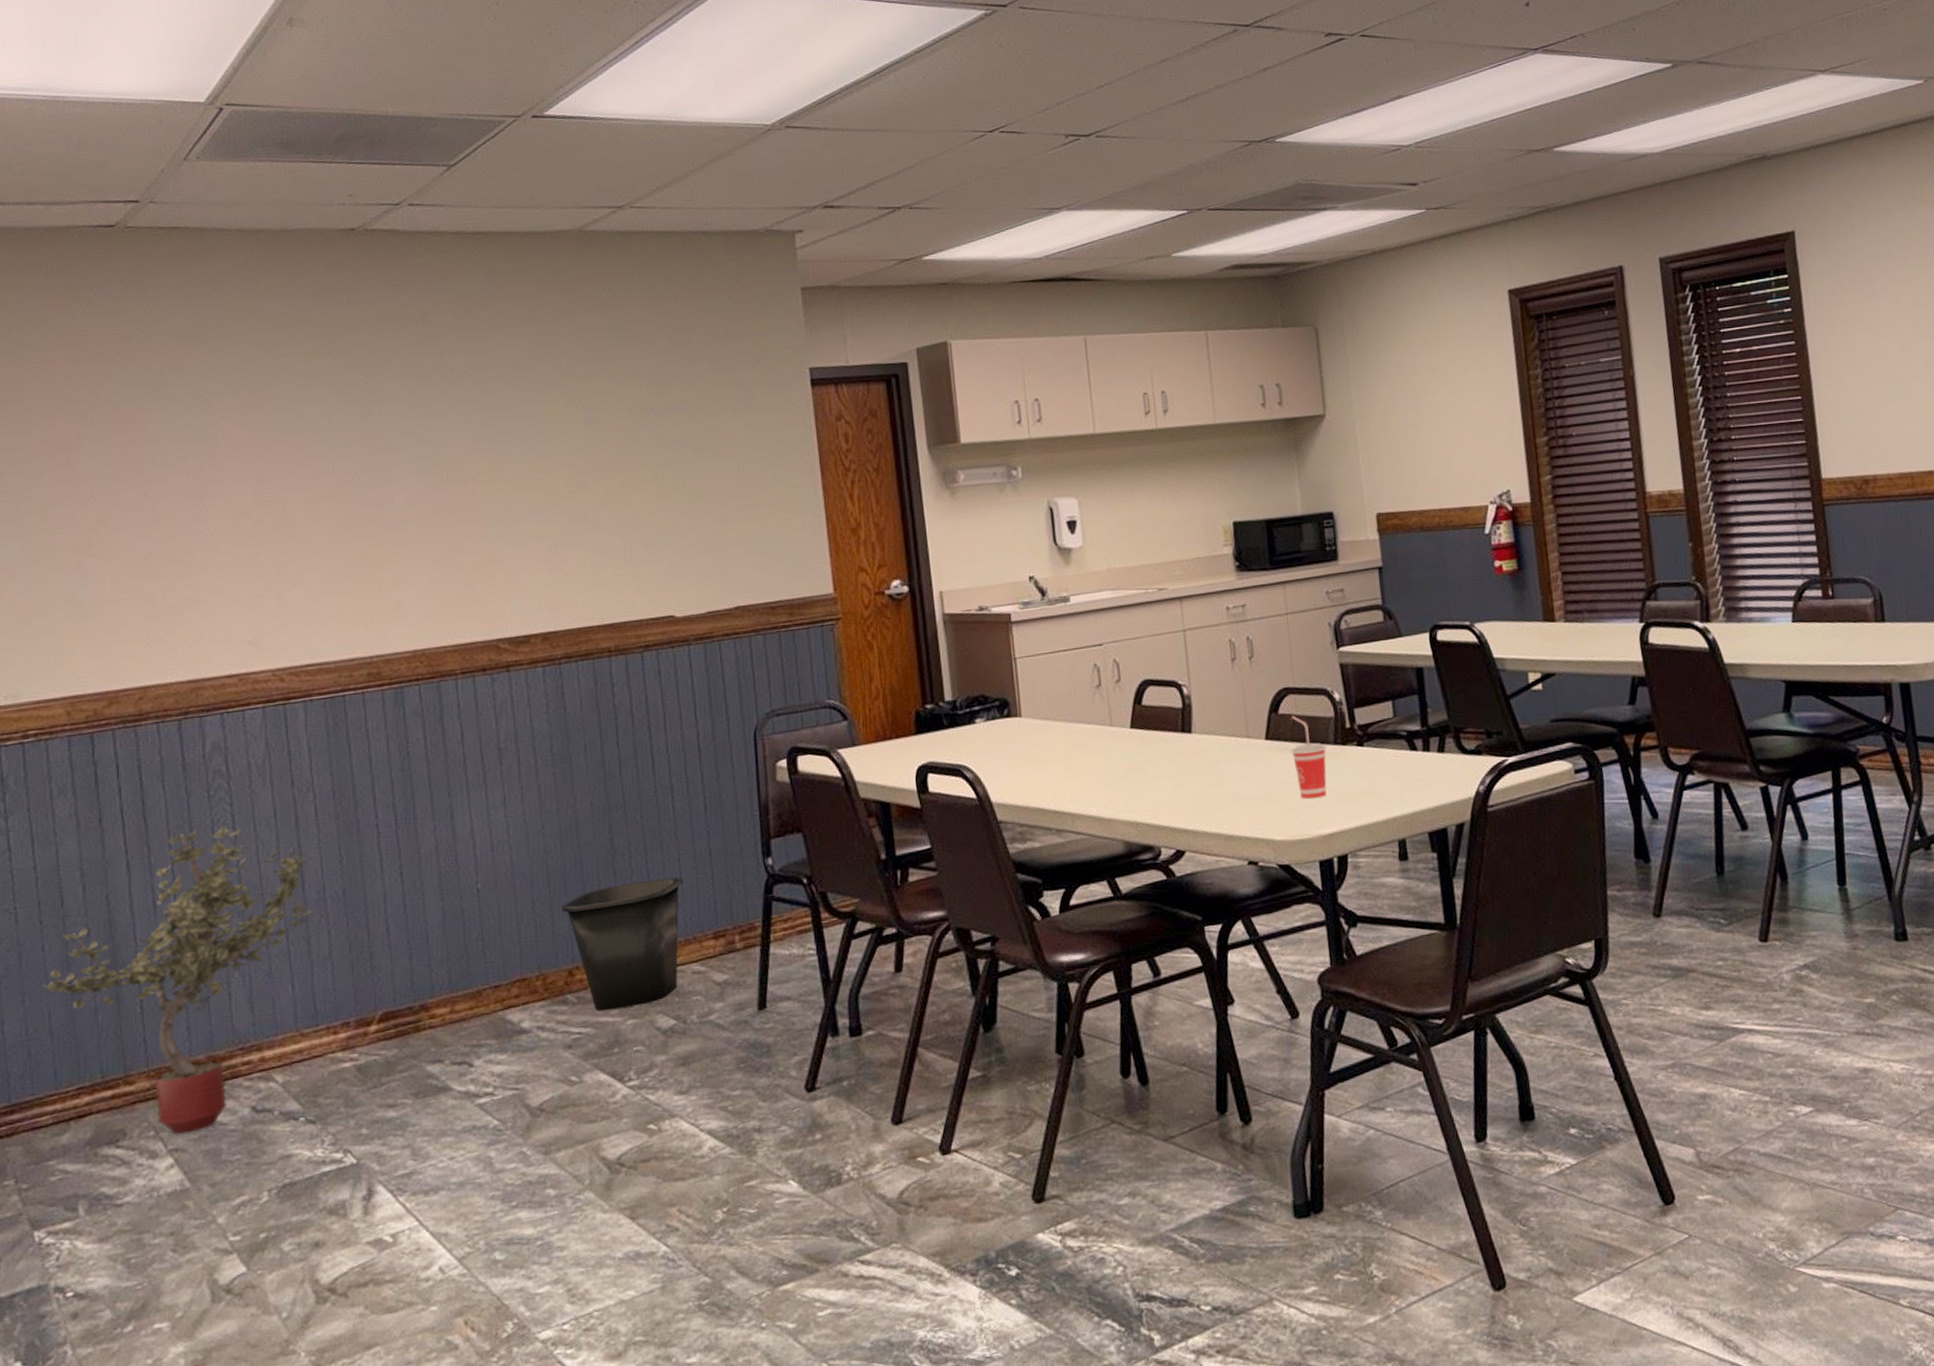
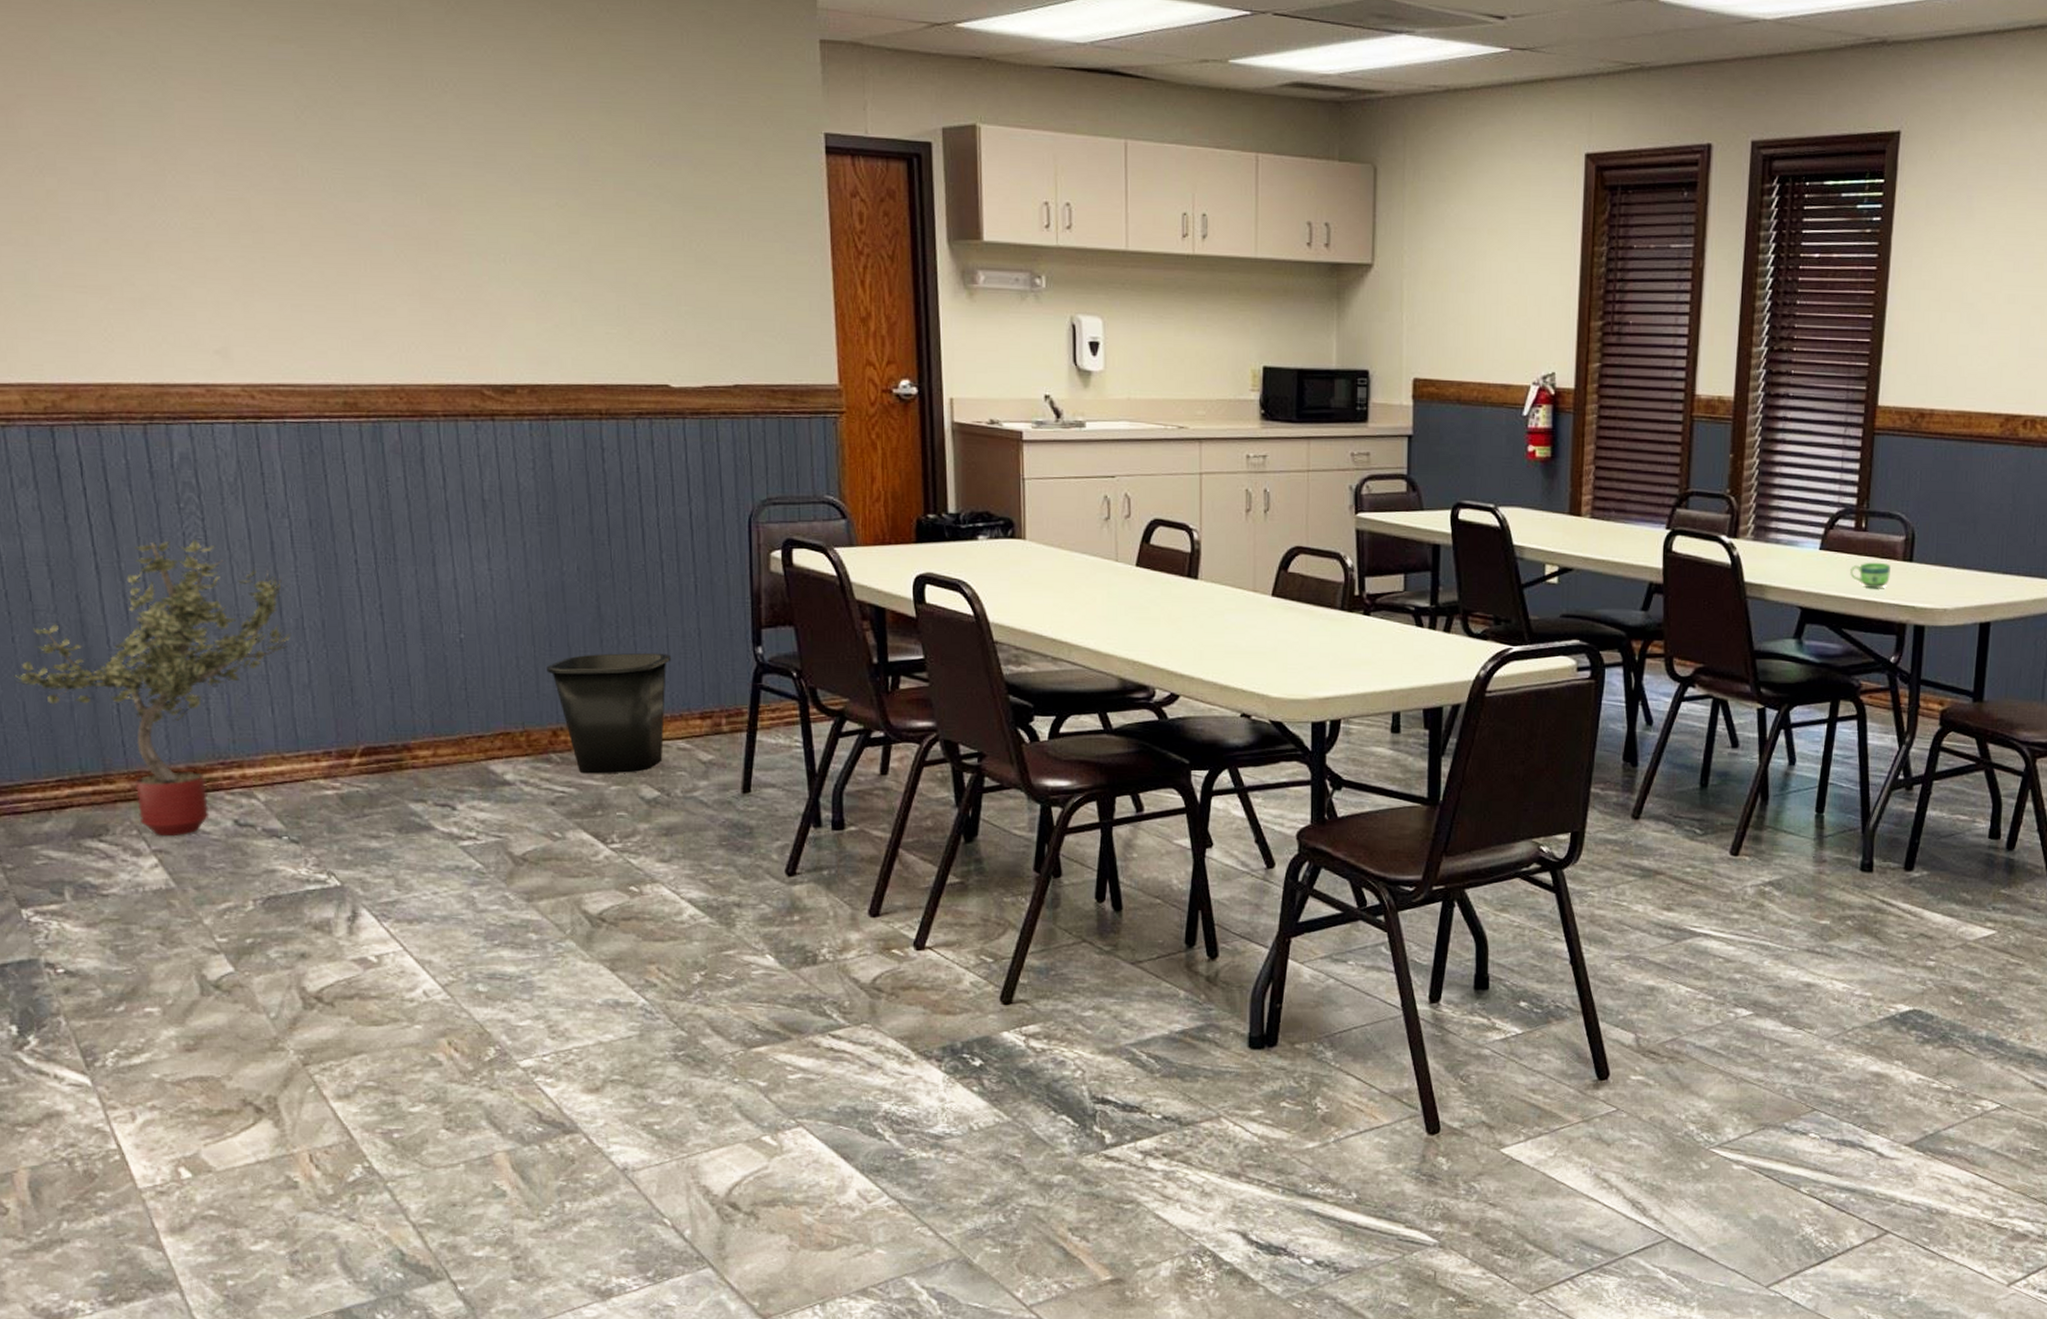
beverage cup: present [1291,715,1327,799] -> none [1296,575,1333,660]
cup: none [1825,626,1866,653] -> present [1850,562,1891,588]

